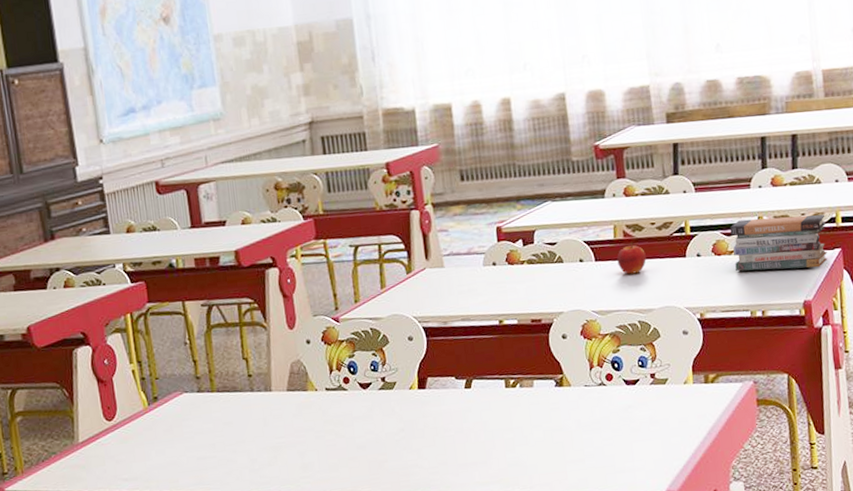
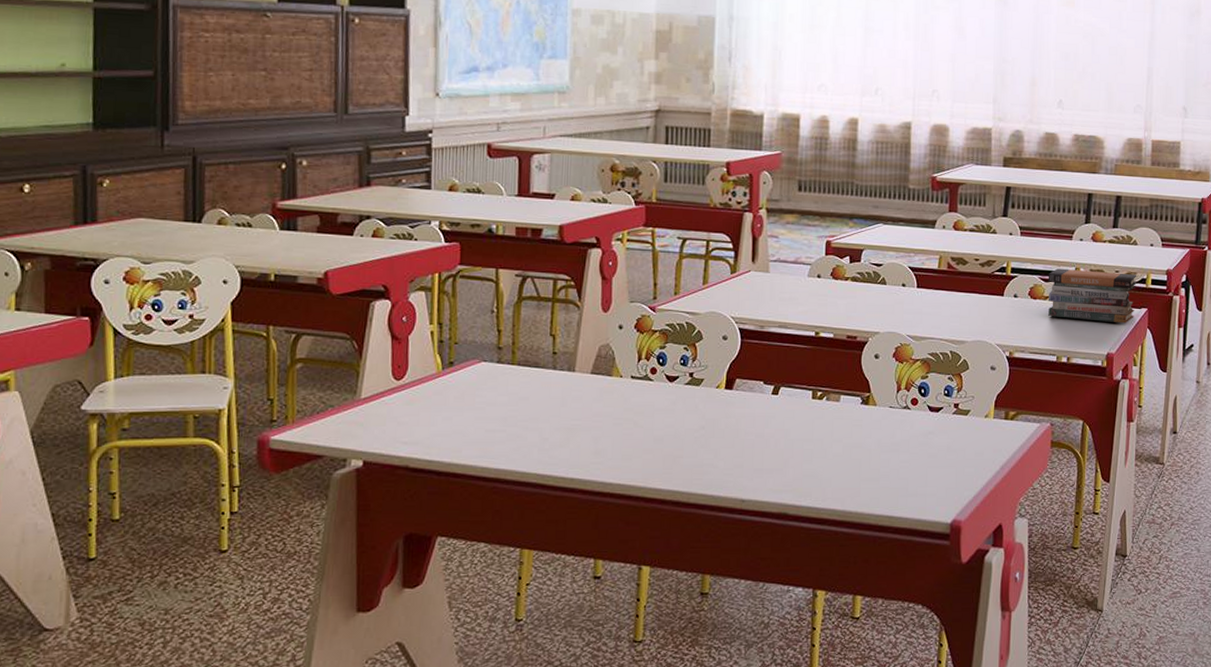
apple: present [617,242,647,275] -> none [938,274,966,305]

